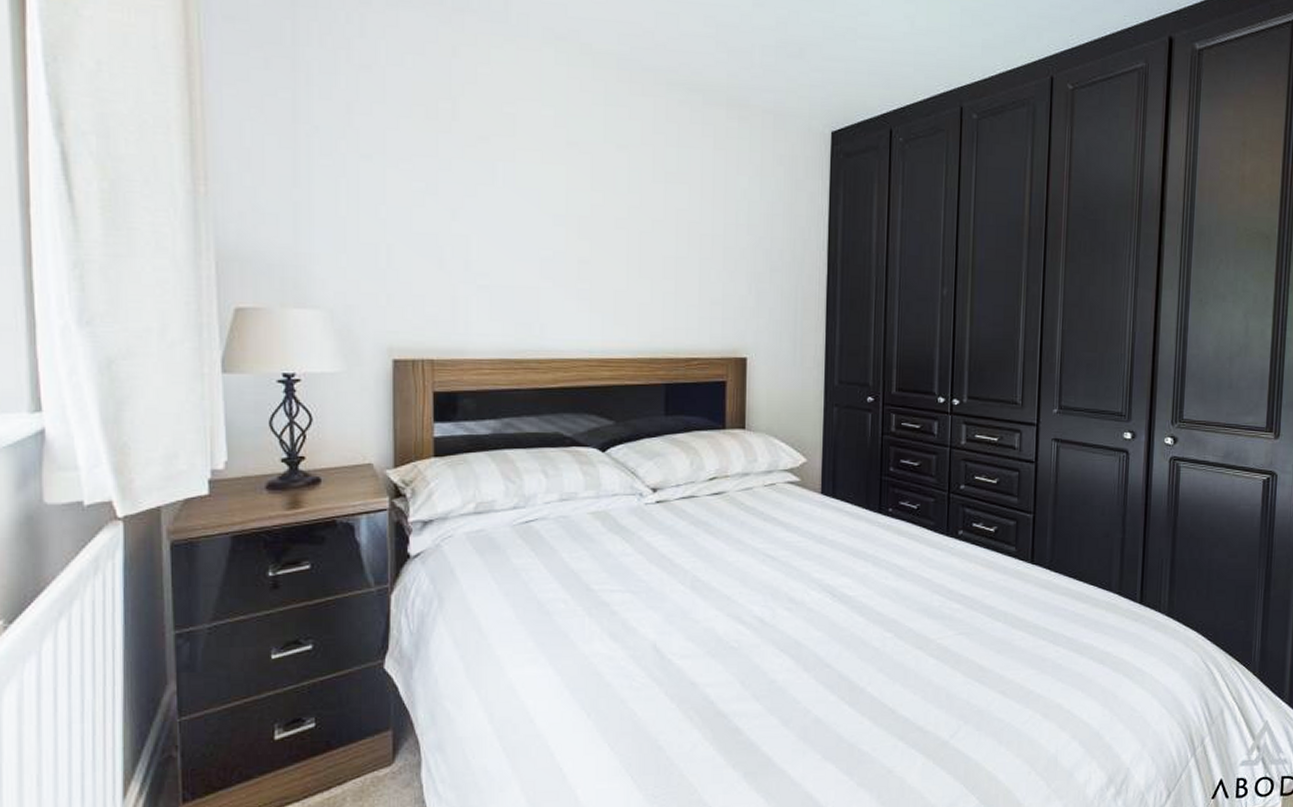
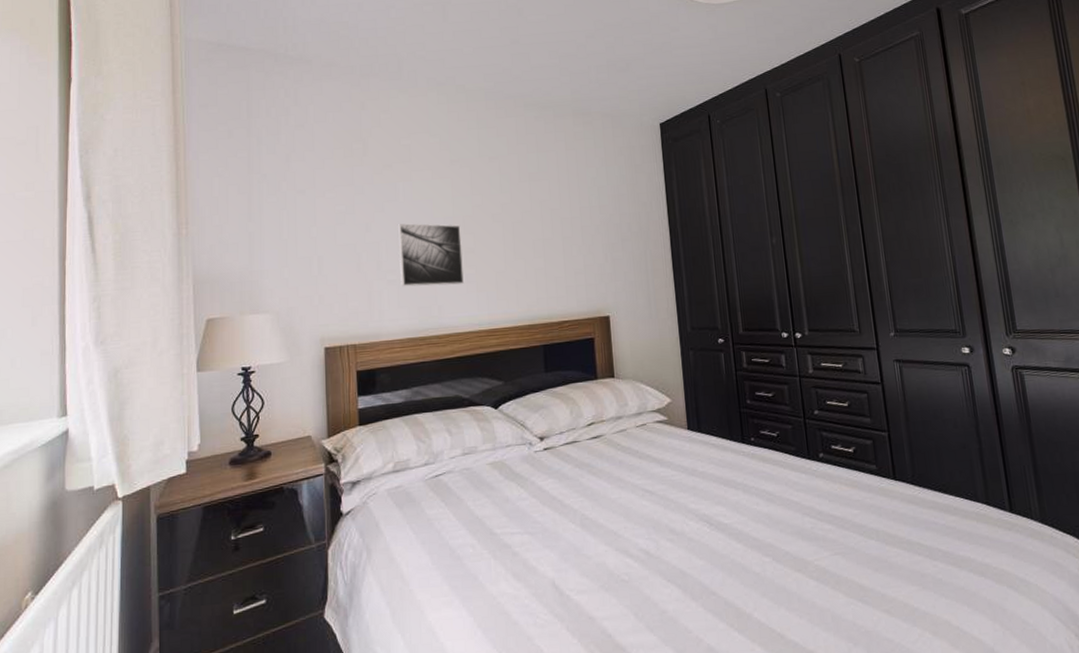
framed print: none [494,216,575,300] -> present [398,223,464,287]

